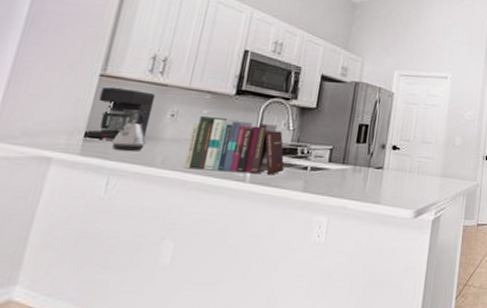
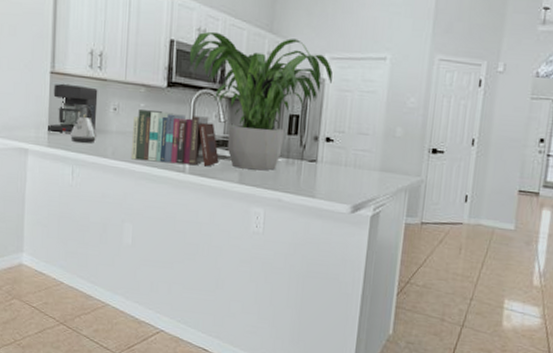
potted plant: none [262,45,401,178] -> present [189,31,333,171]

